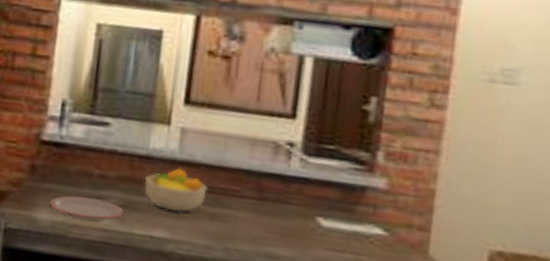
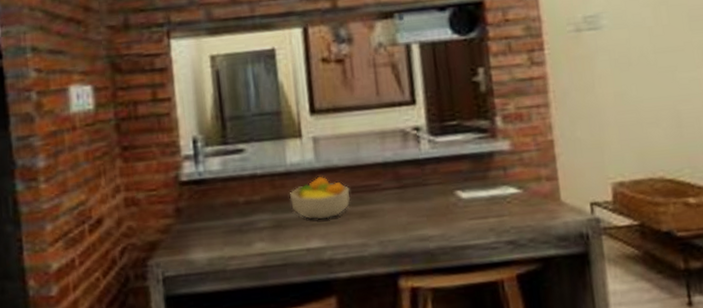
plate: present [49,195,124,221] -> none [202,225,276,250]

